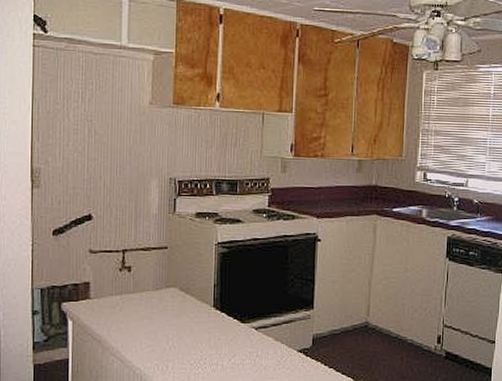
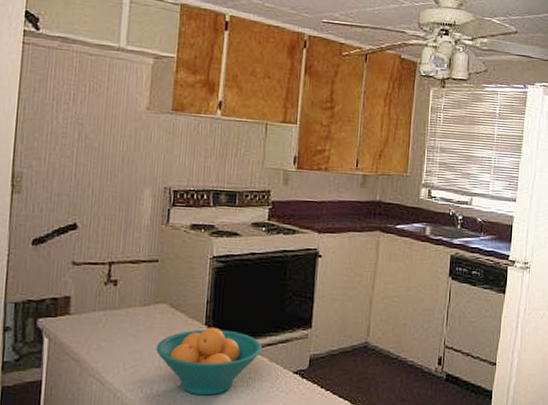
fruit bowl: none [169,309,268,373] -> present [156,327,263,396]

